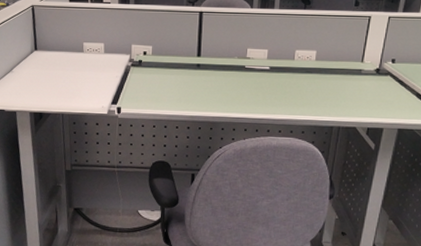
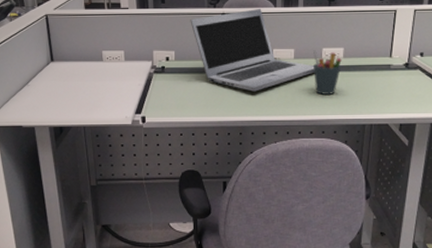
laptop: none [168,9,287,89] -> present [190,9,315,92]
pen holder: none [285,50,314,96] -> present [313,49,342,95]

